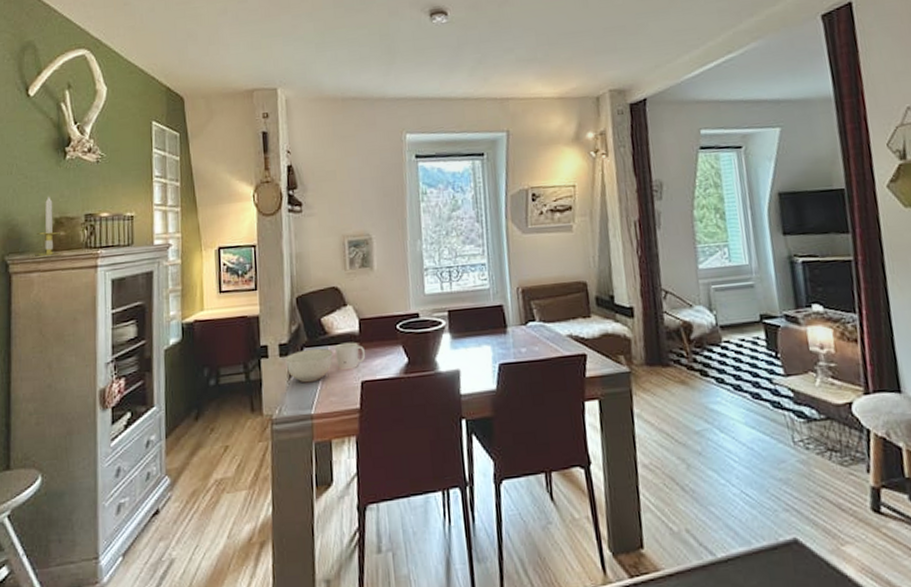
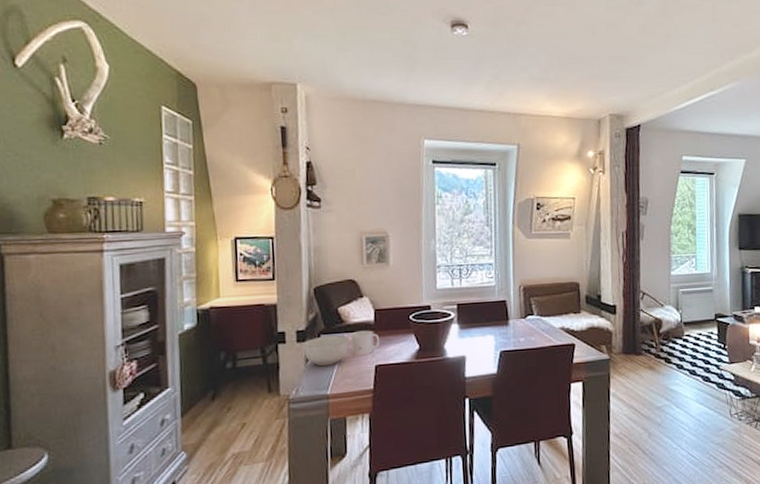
candle: present [35,195,64,256] -> none [31,175,64,238]

